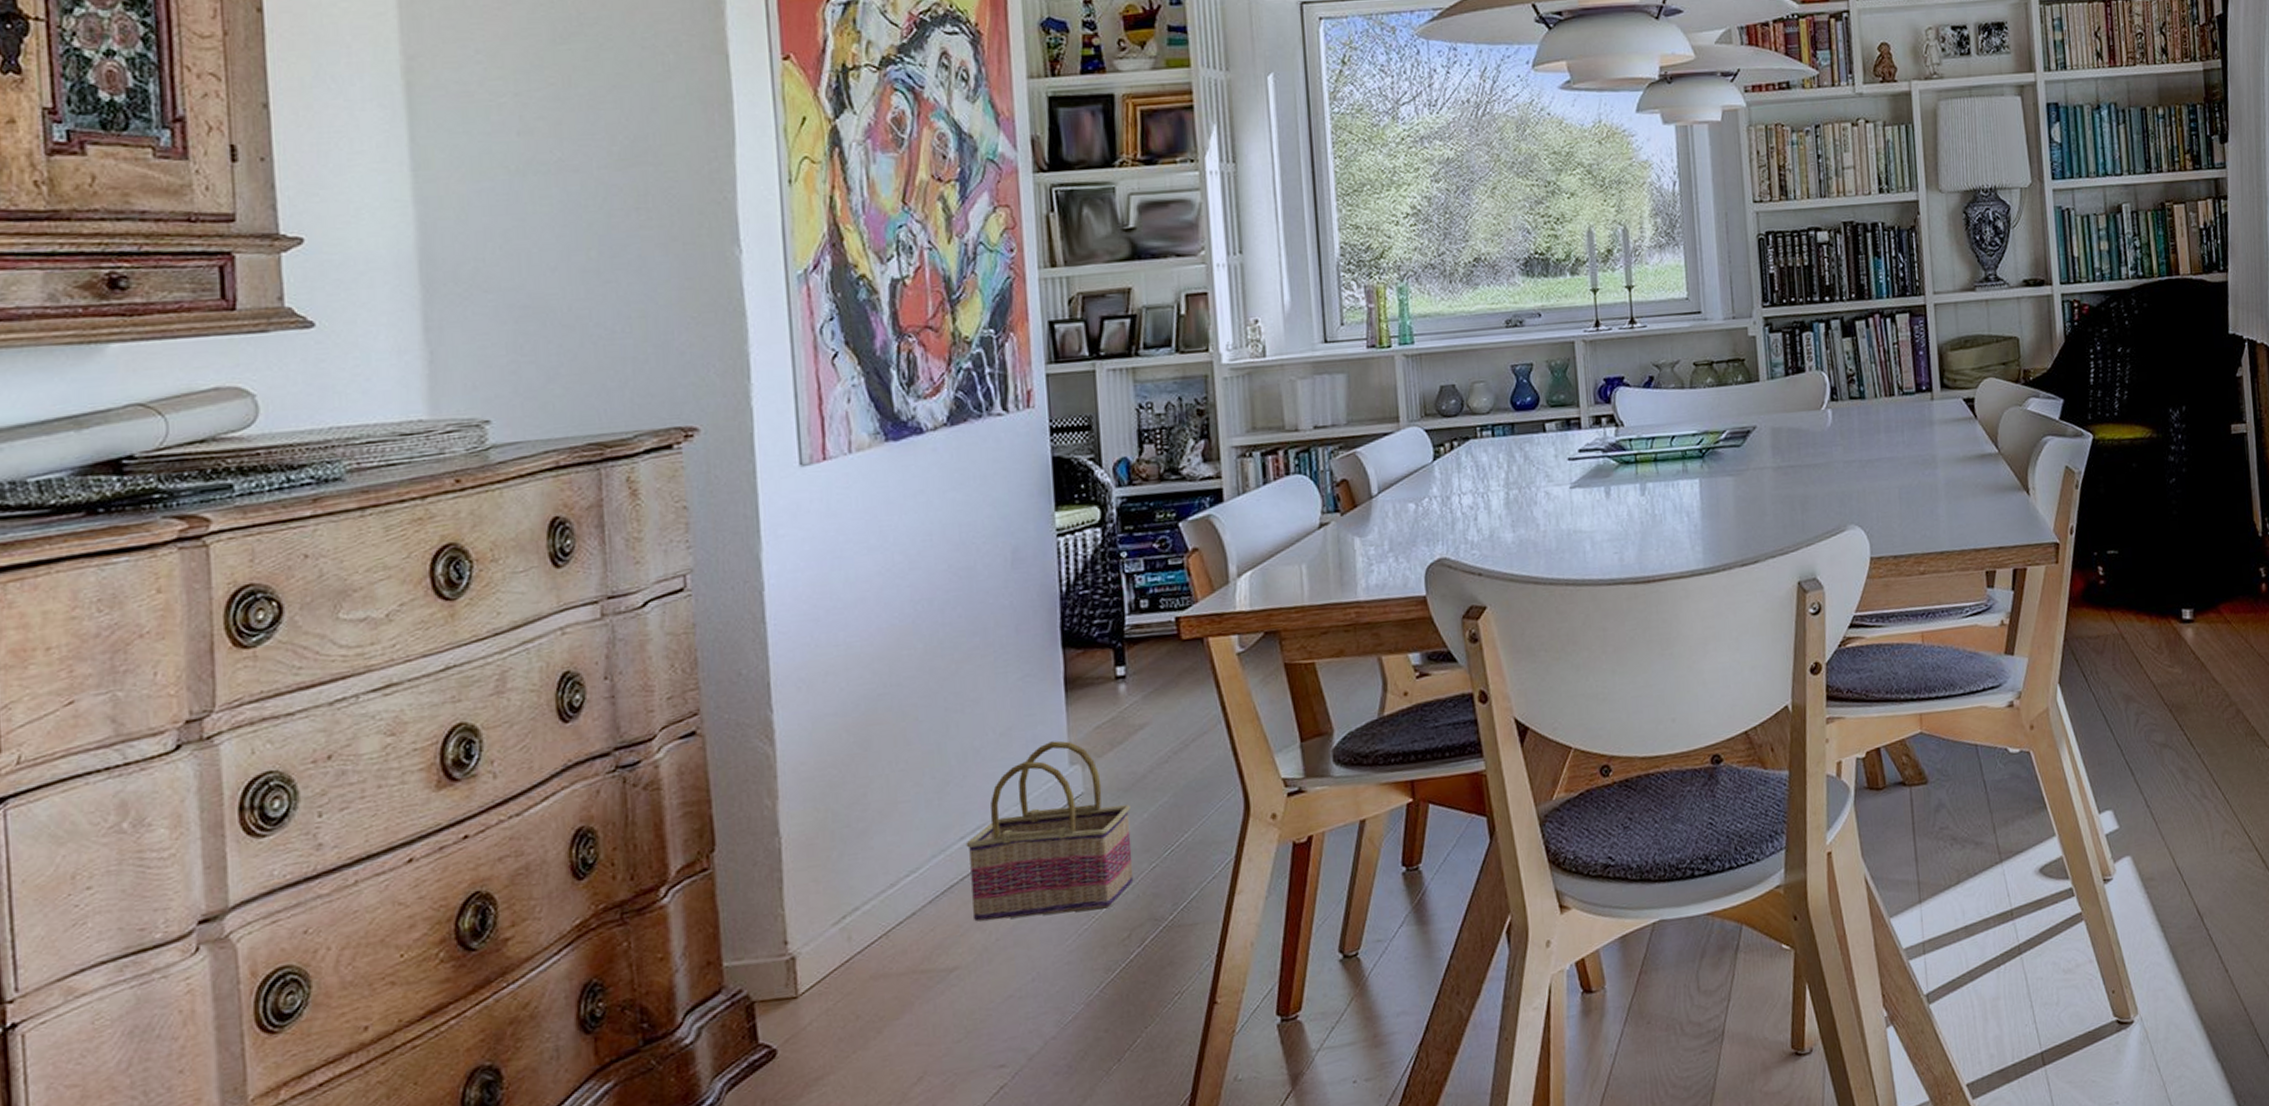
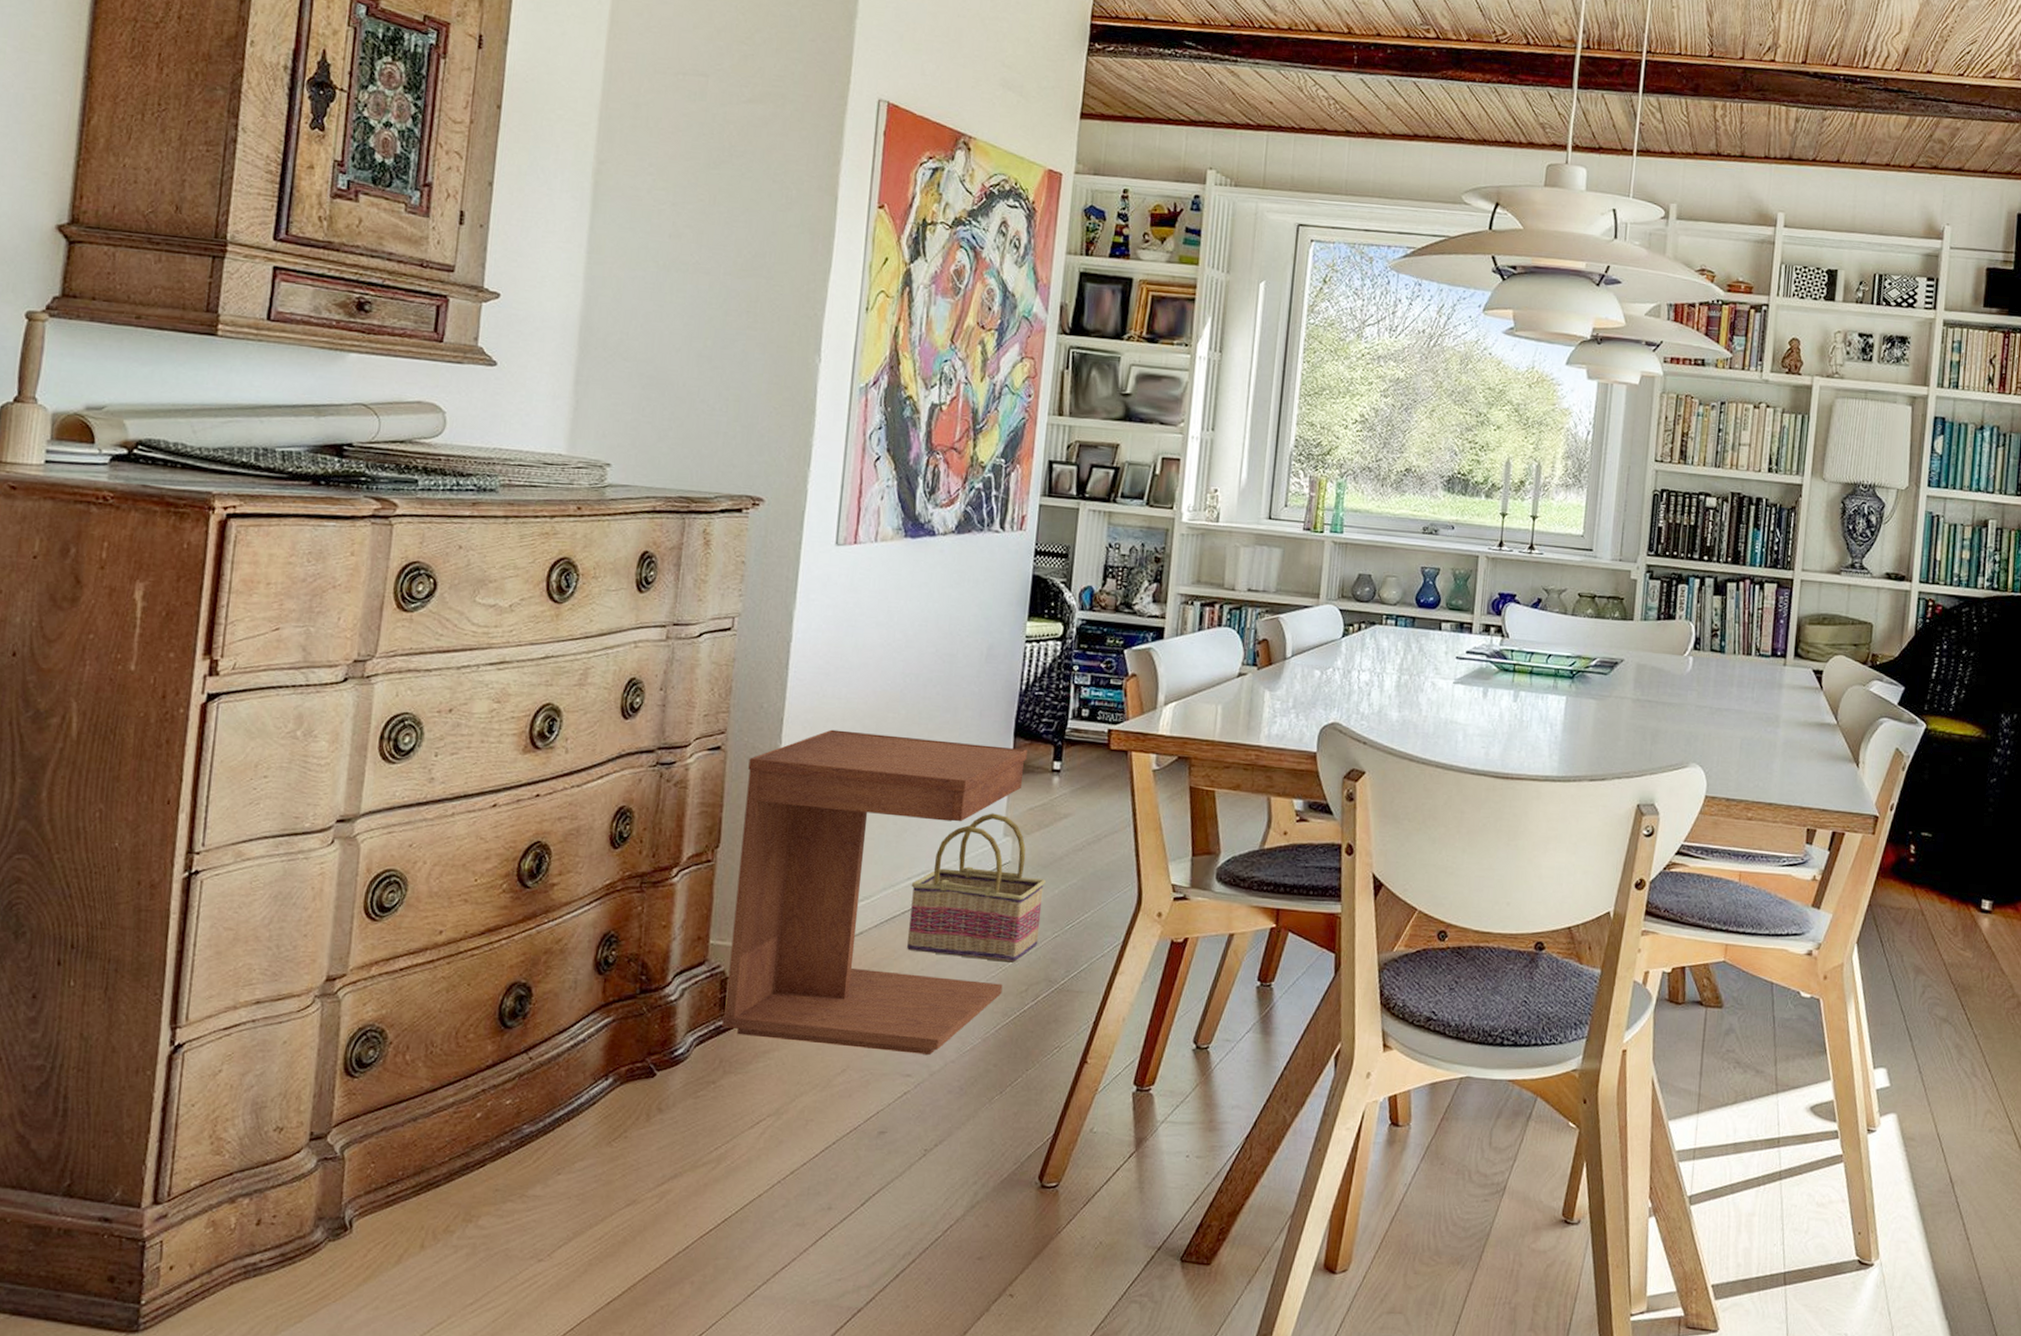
side table: none [735,660,1100,1066] -> present [722,729,1027,1055]

